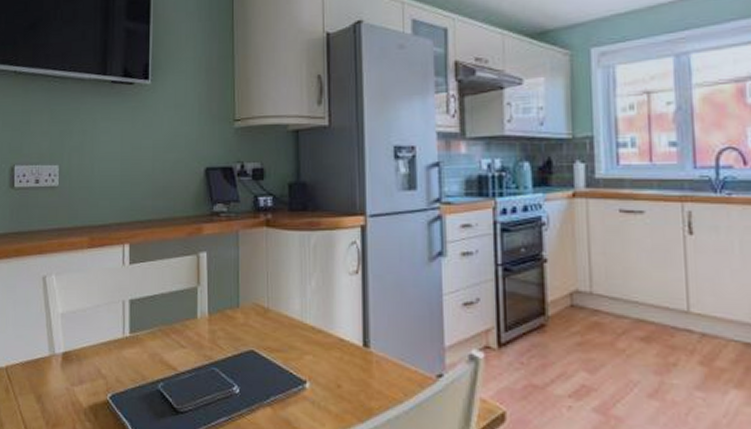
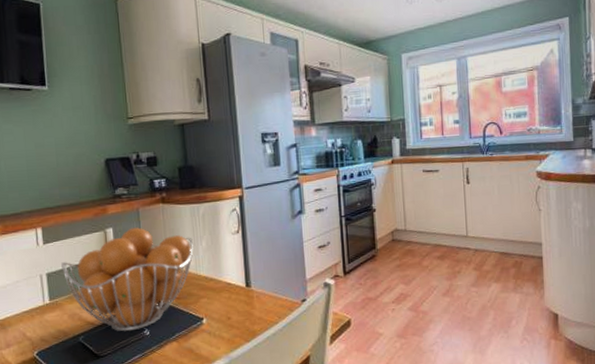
fruit basket: none [146,254,300,386] -> present [61,227,193,332]

